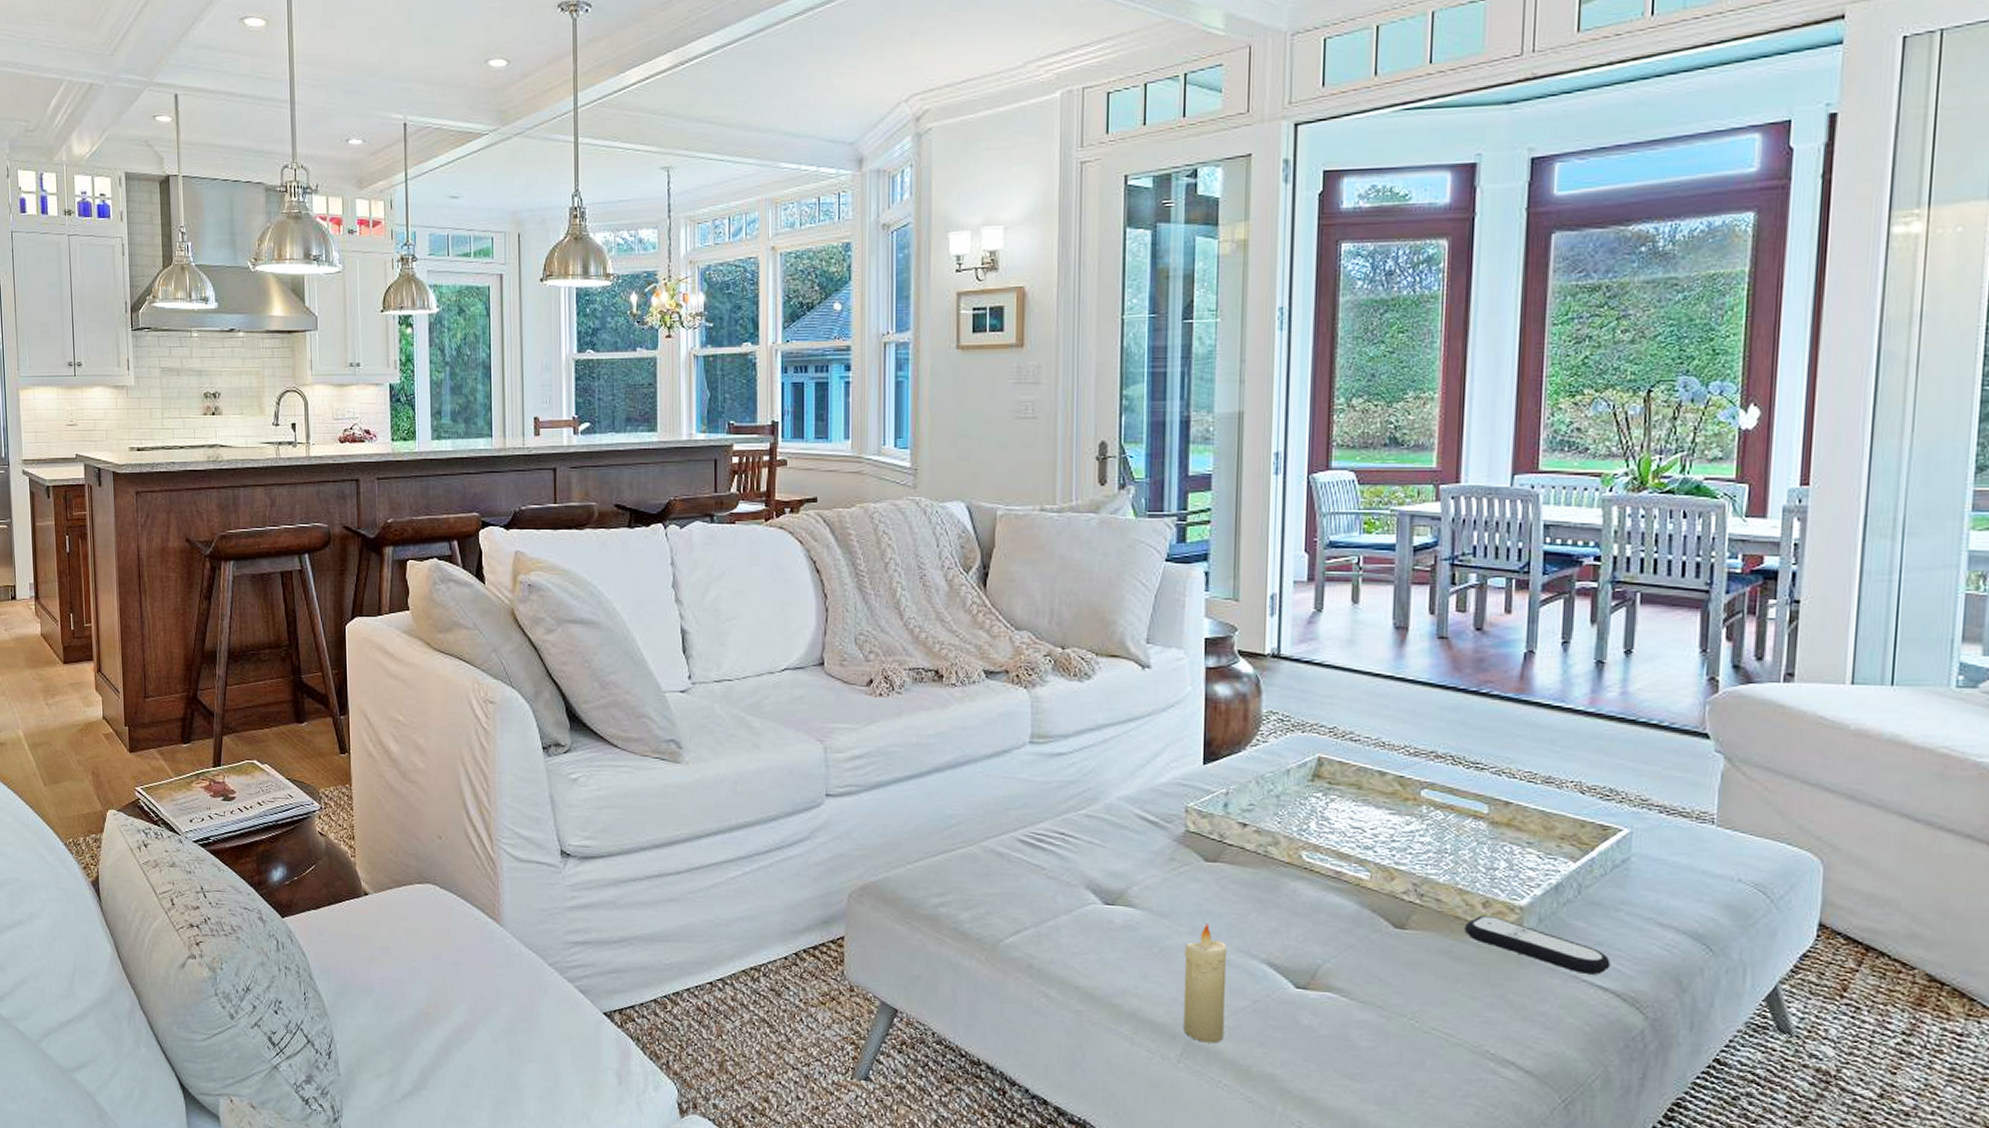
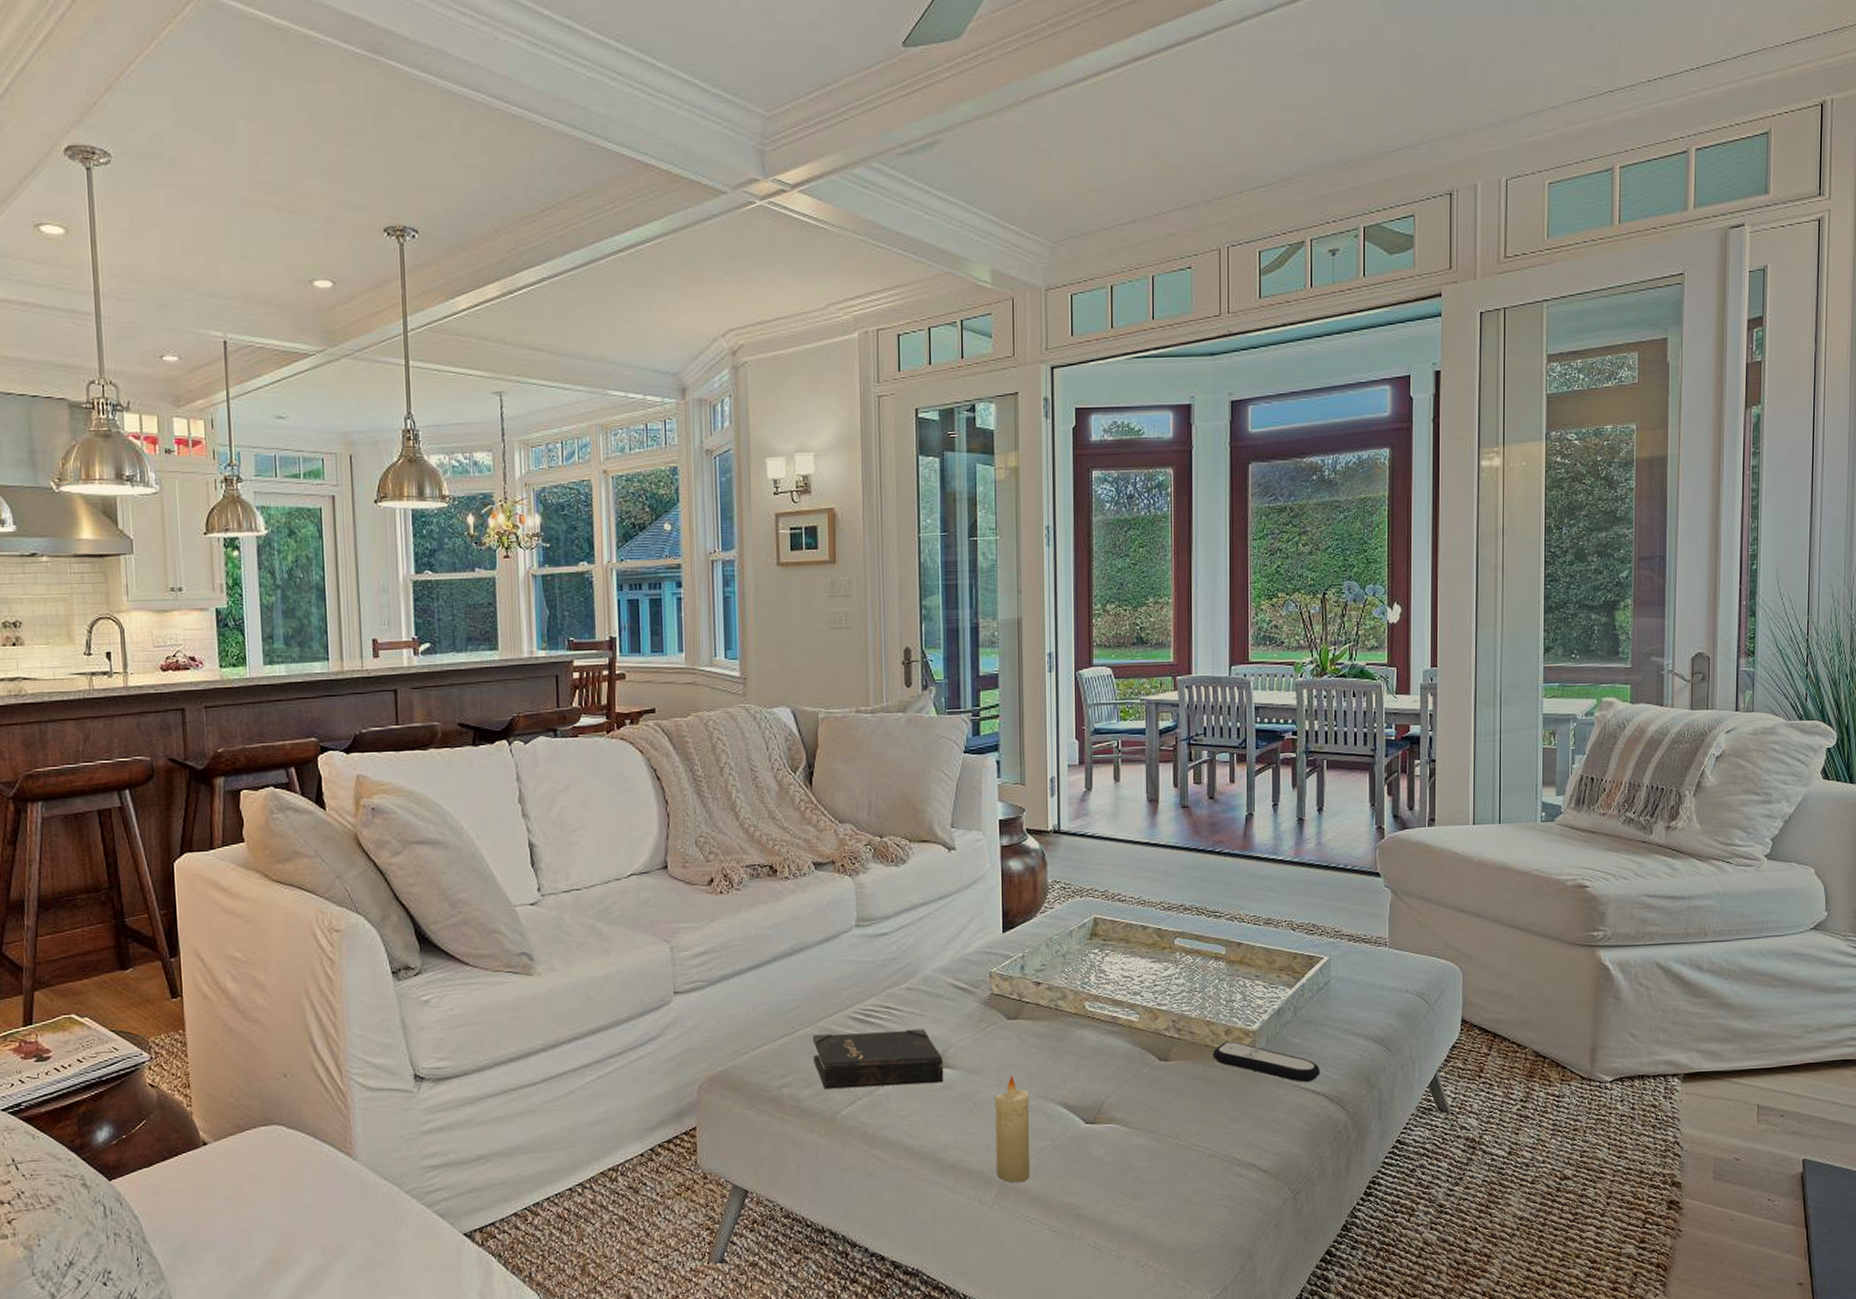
hardback book: none [975,854,1126,923] -> present [812,1029,944,1089]

